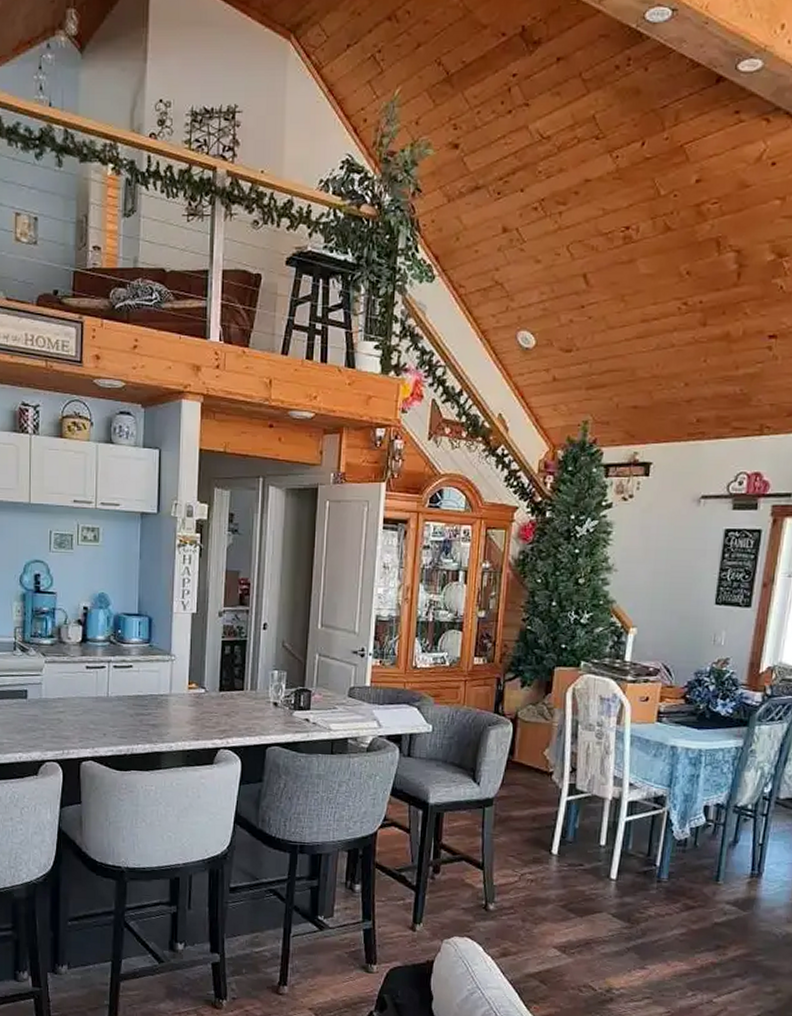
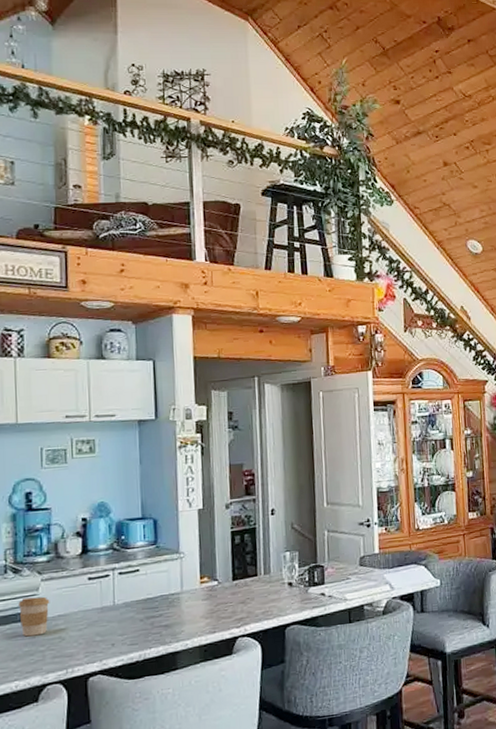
coffee cup: none [25,677,52,714] -> present [18,596,50,637]

